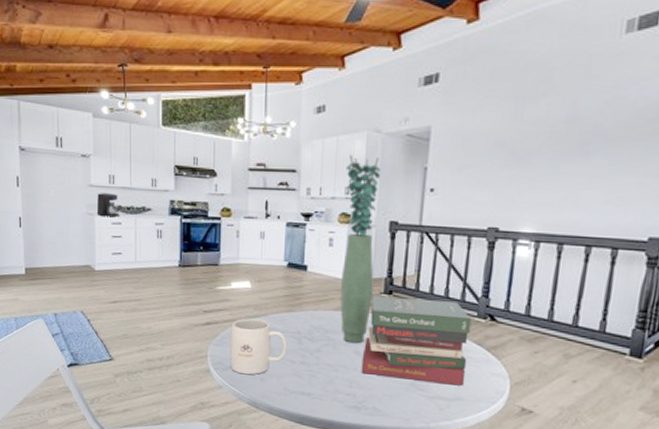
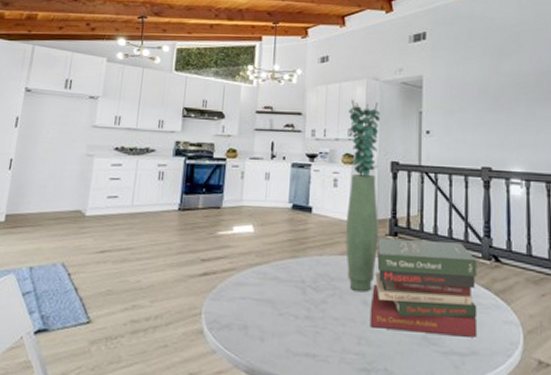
coffee maker: present [96,193,120,218] -> none [96,134,122,159]
mug: present [230,318,287,375] -> none [226,266,291,335]

